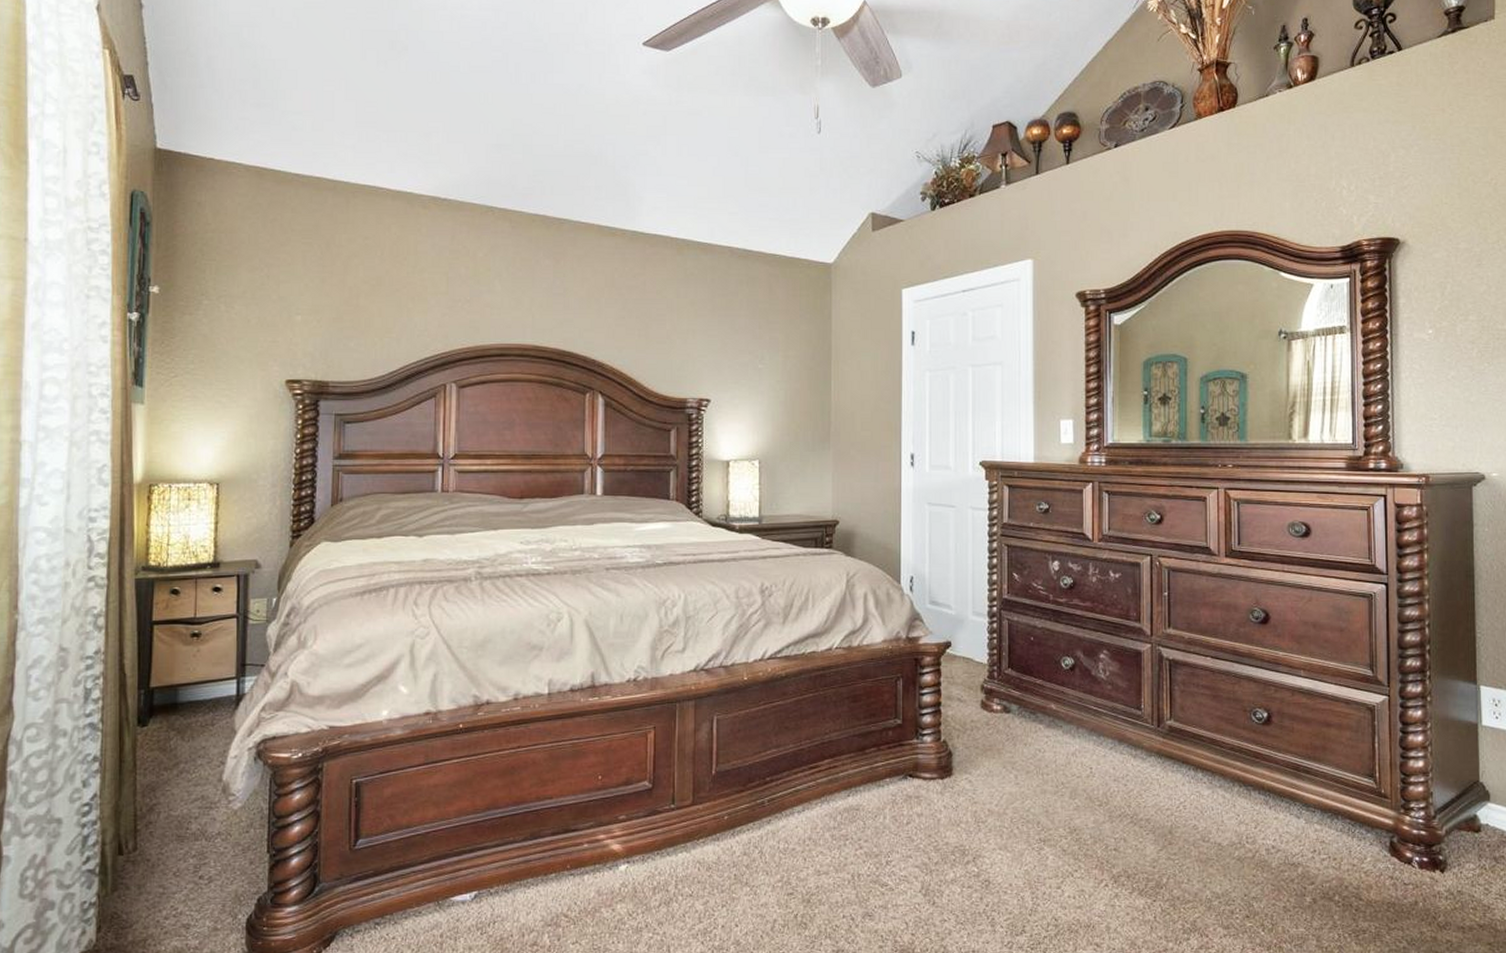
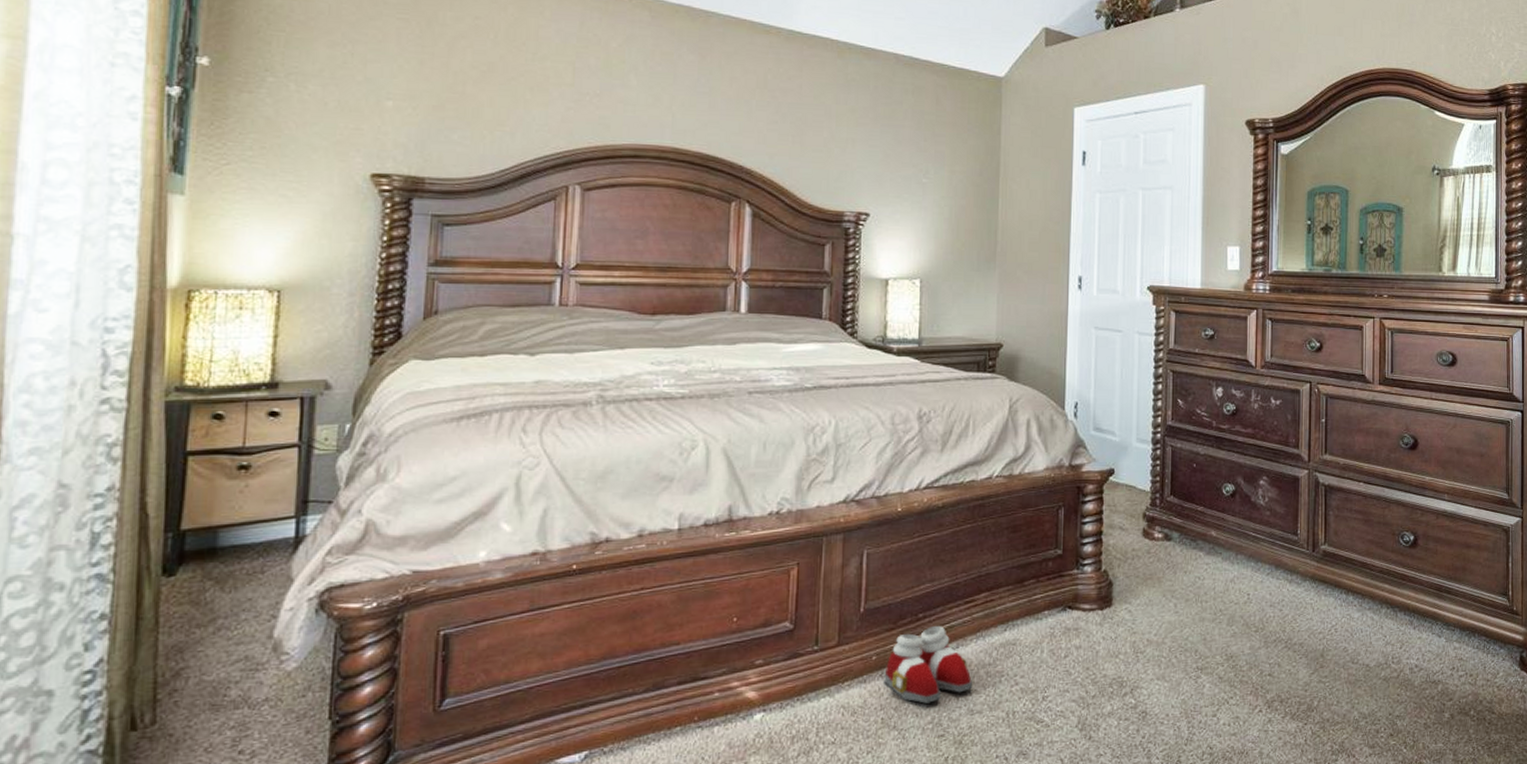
slippers: none [736,790,818,863] -> present [884,626,972,704]

